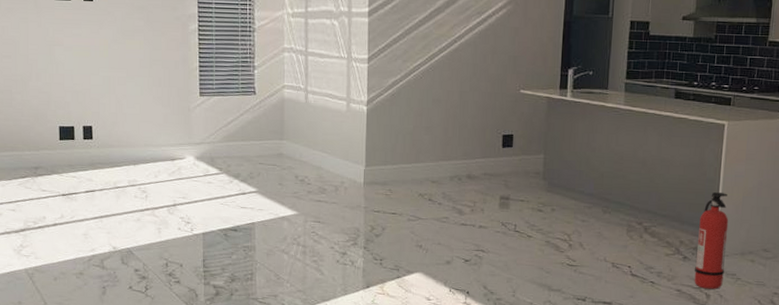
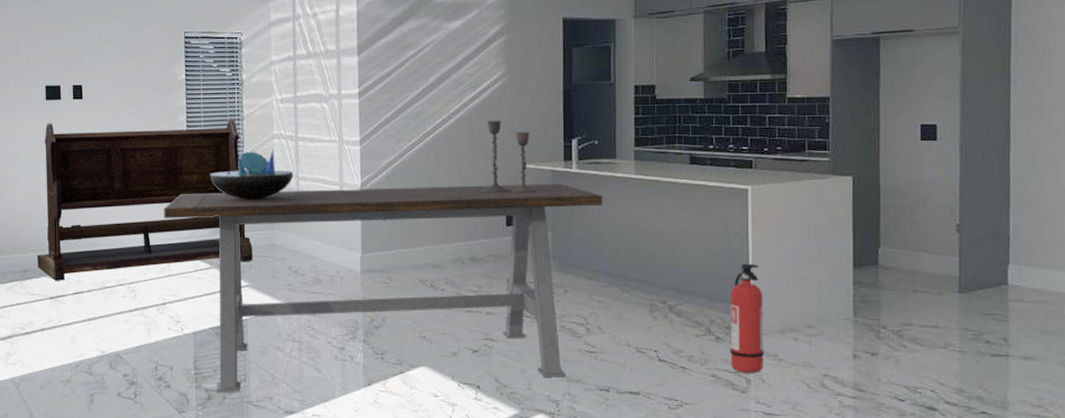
bench: none [48,23,261,179] -> present [36,118,253,281]
dining table: none [175,101,593,290] -> present [164,183,603,393]
decorative bowl: none [221,62,303,110] -> present [210,149,294,199]
candlestick: none [481,46,532,118] -> present [481,120,536,193]

